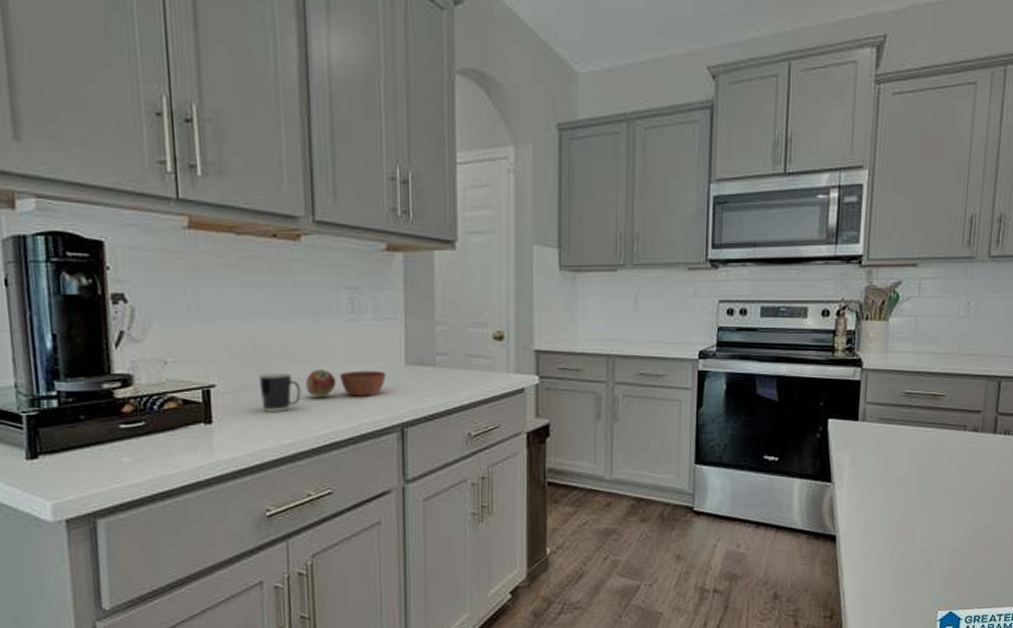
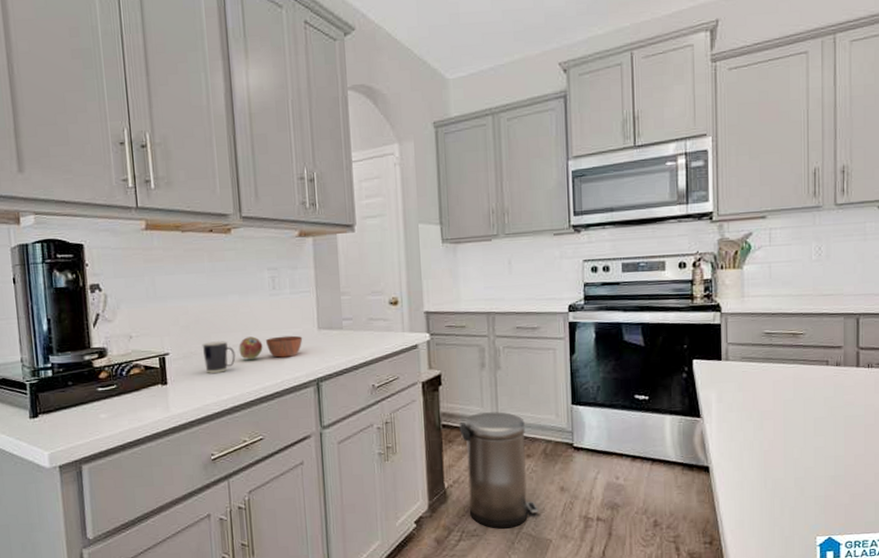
pedal bin: none [567,469,652,601] -> present [459,412,540,529]

